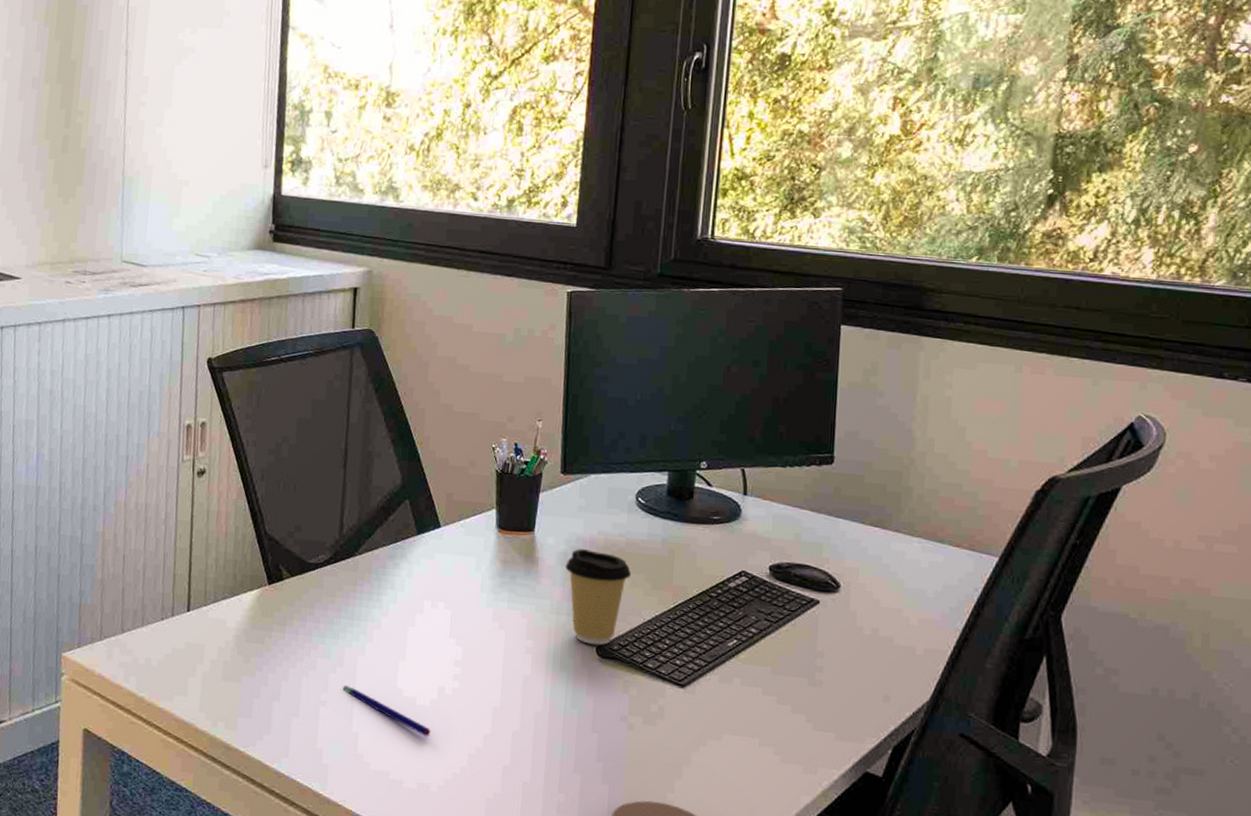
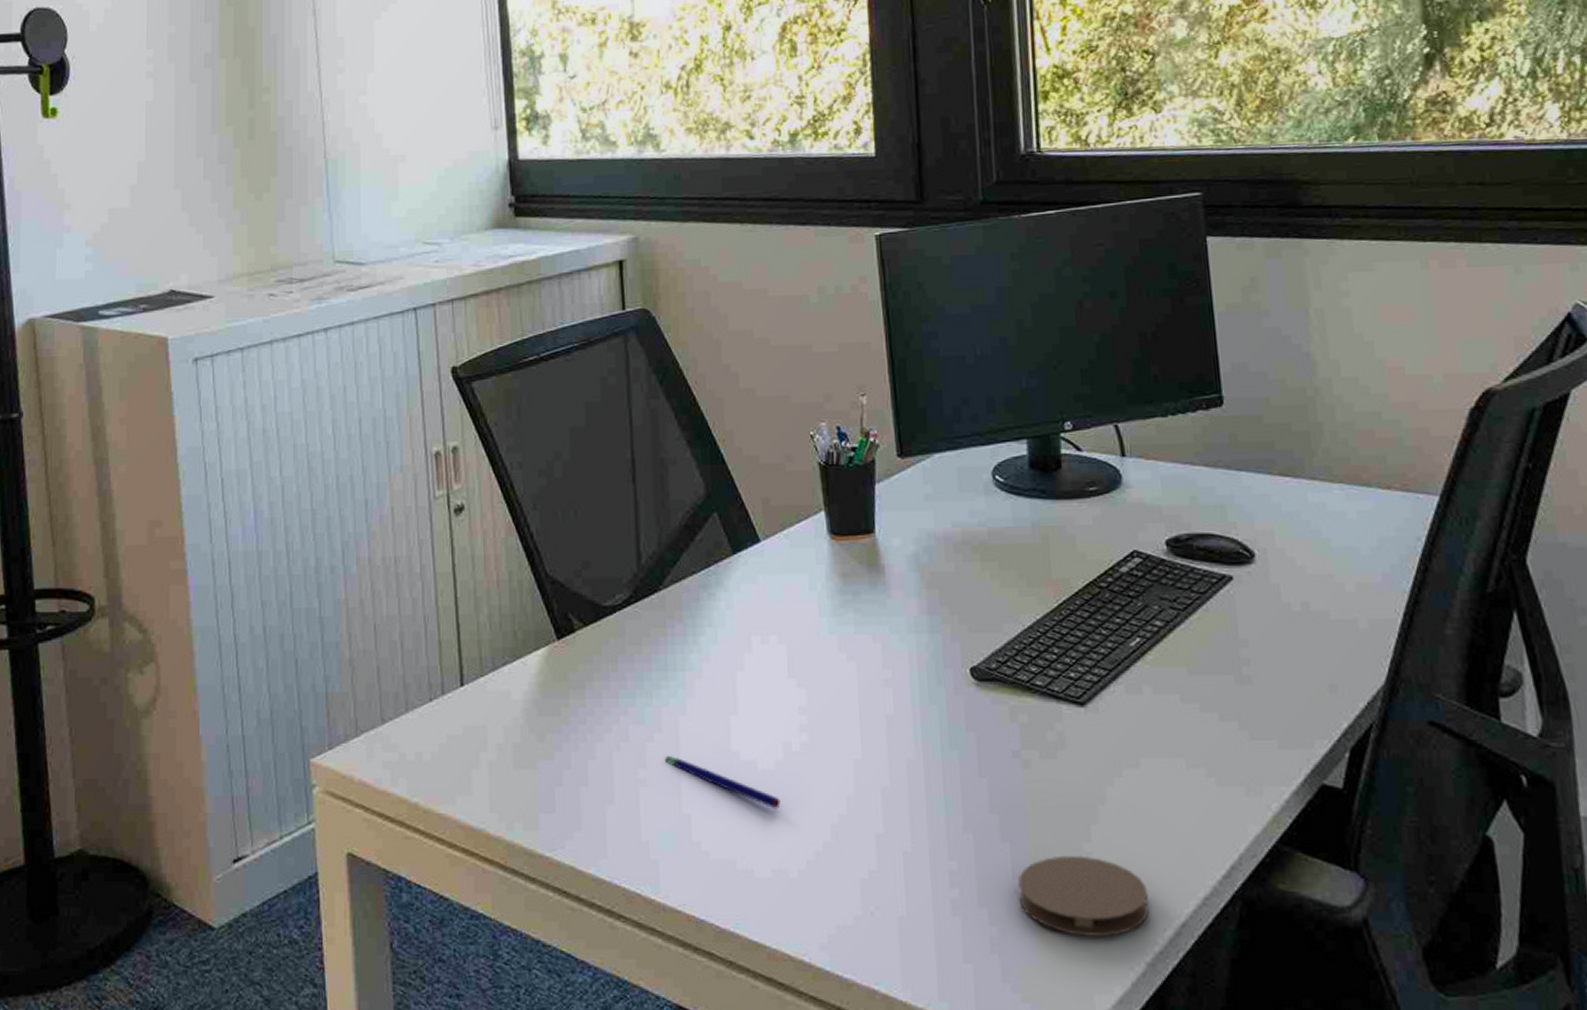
coffee cup: present [565,549,632,646] -> none [918,547,1001,666]

